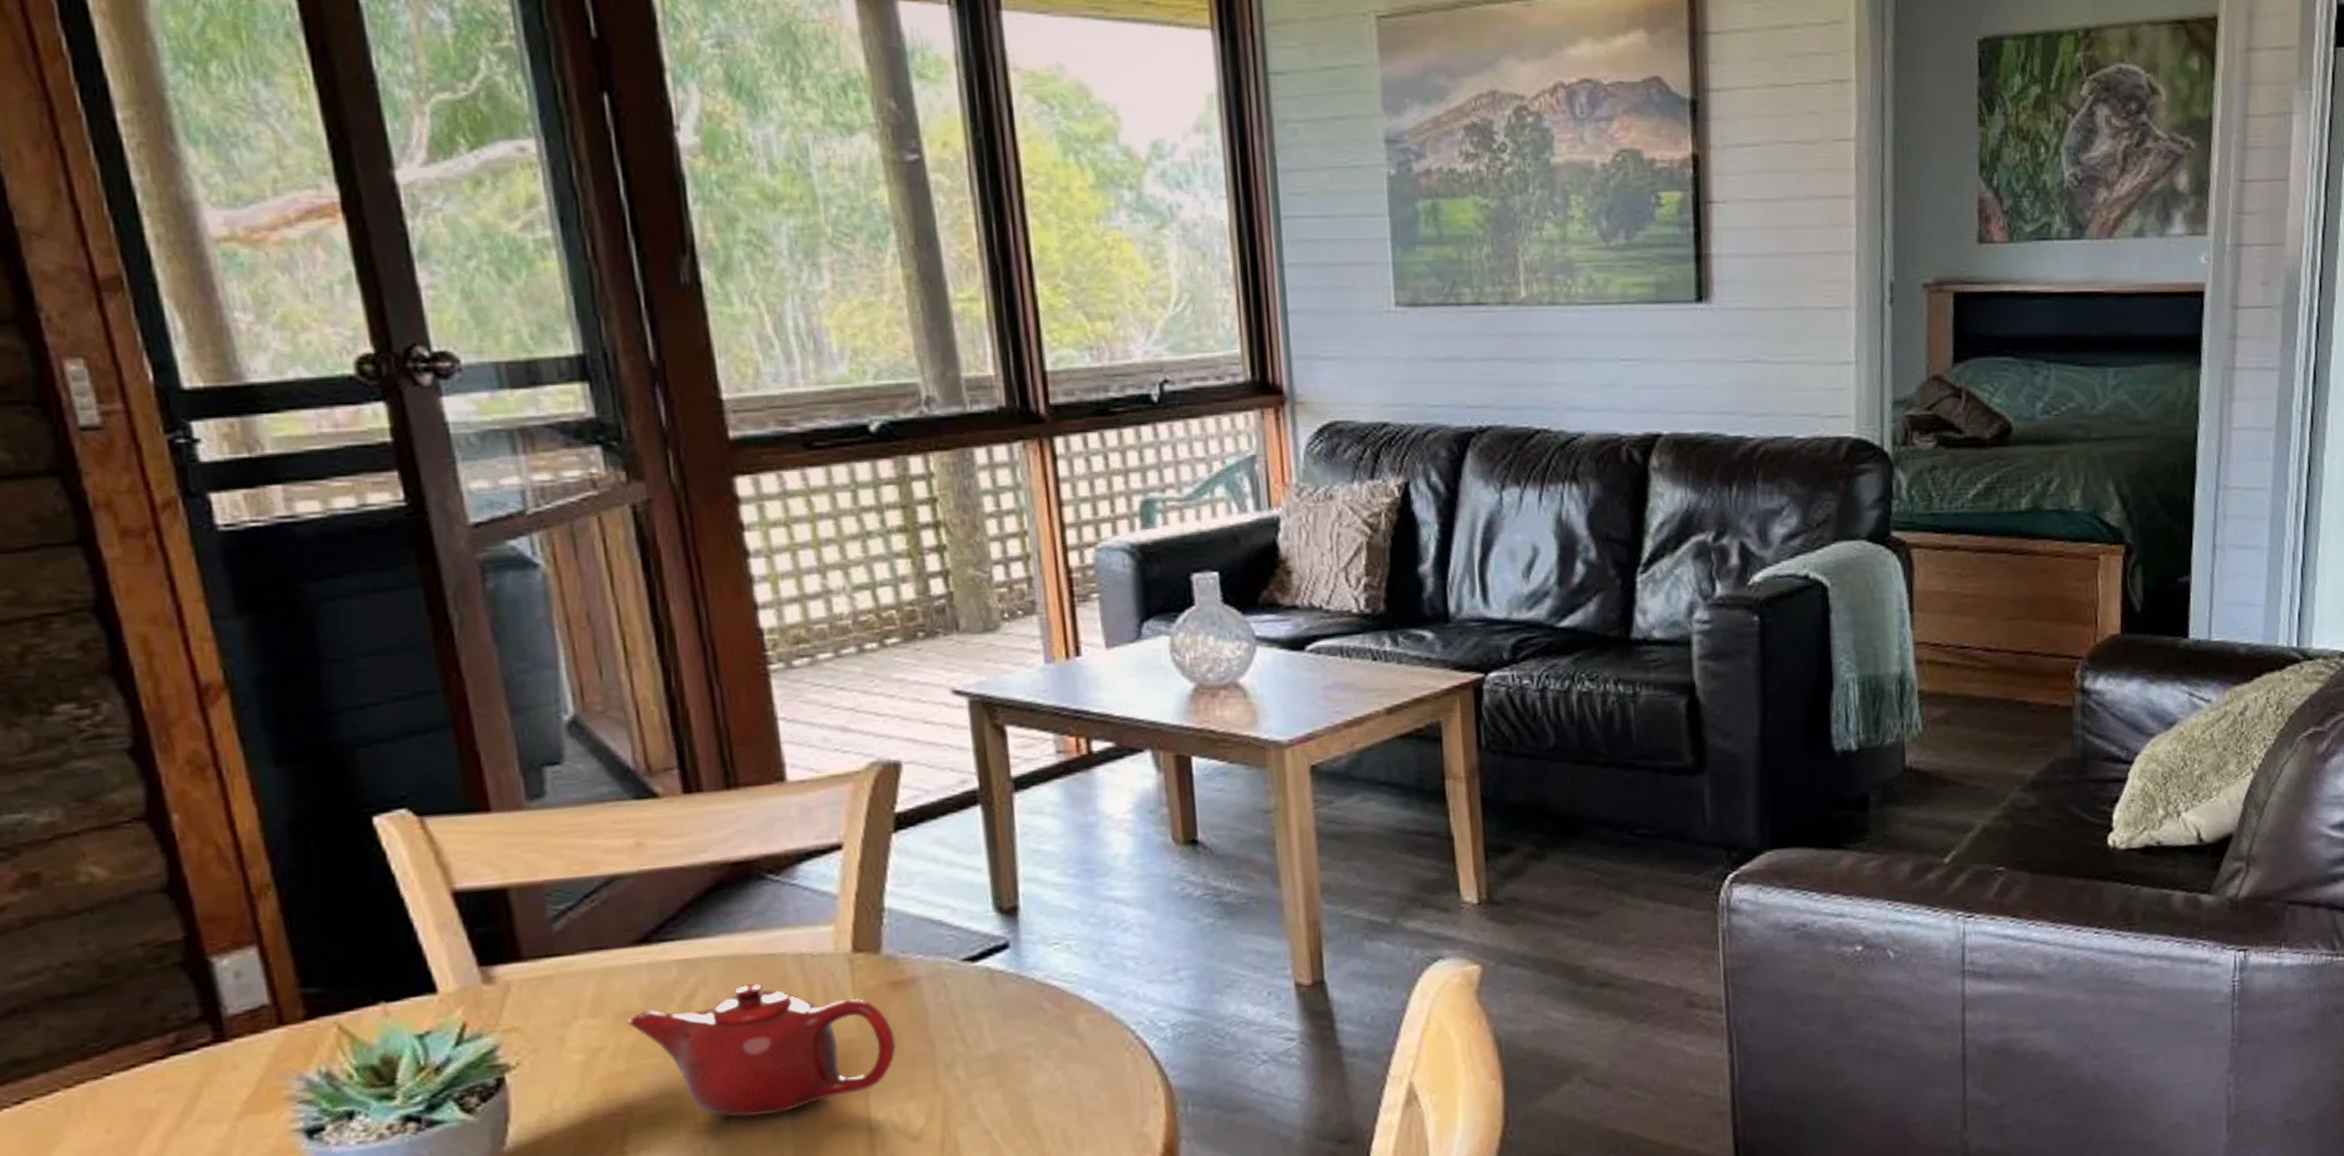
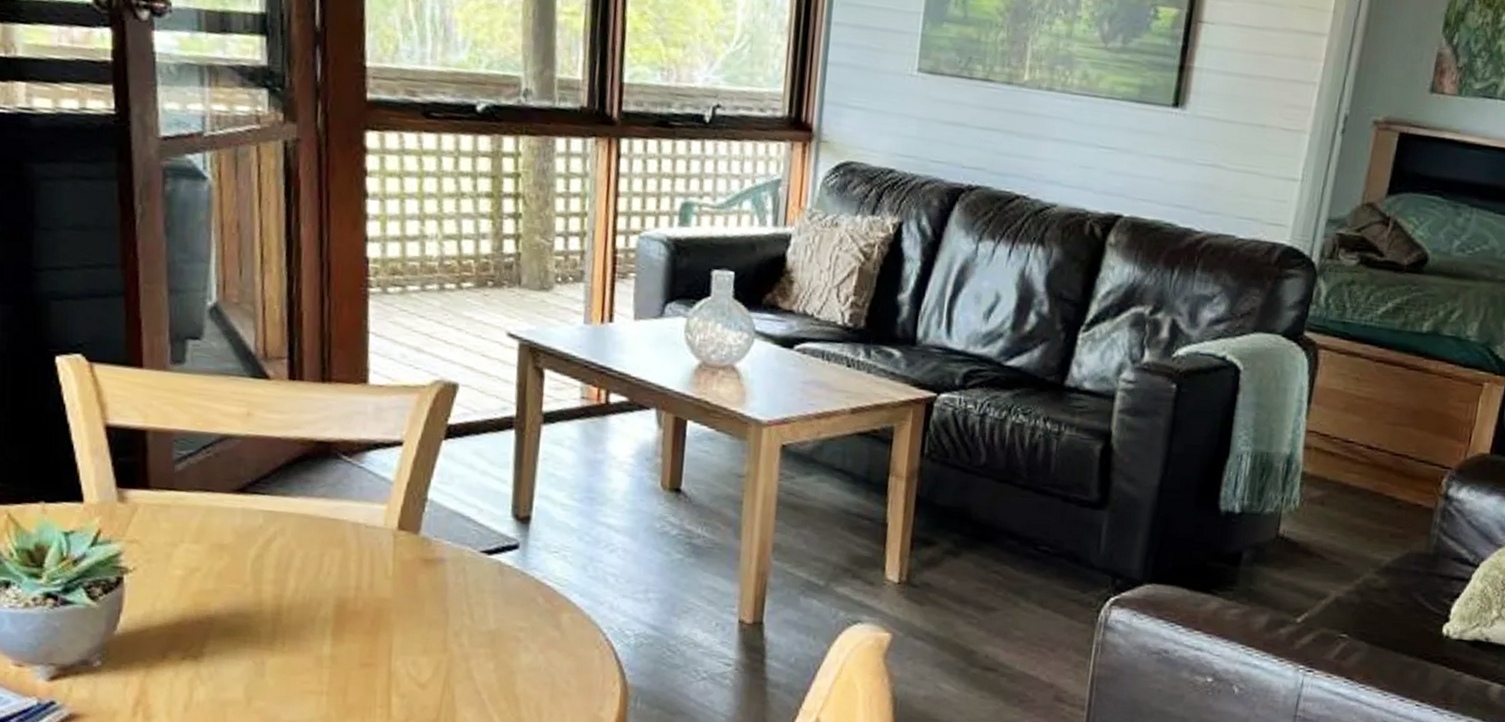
teapot: present [626,983,897,1117] -> none [219,539,420,646]

